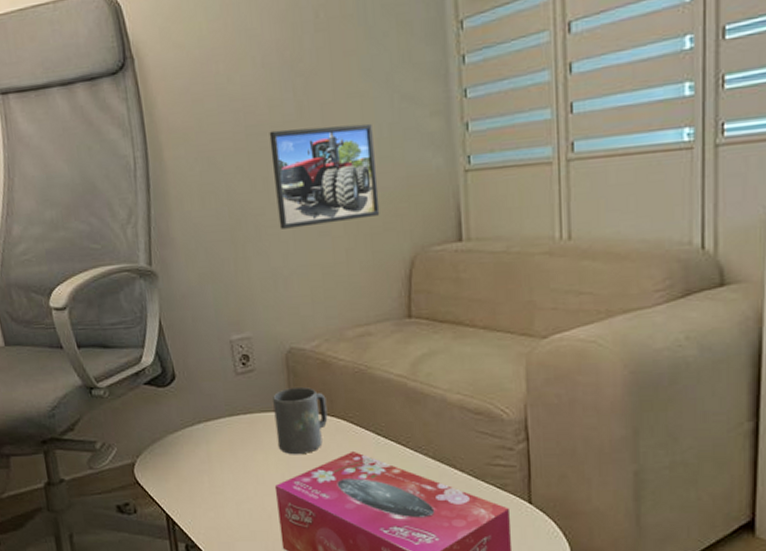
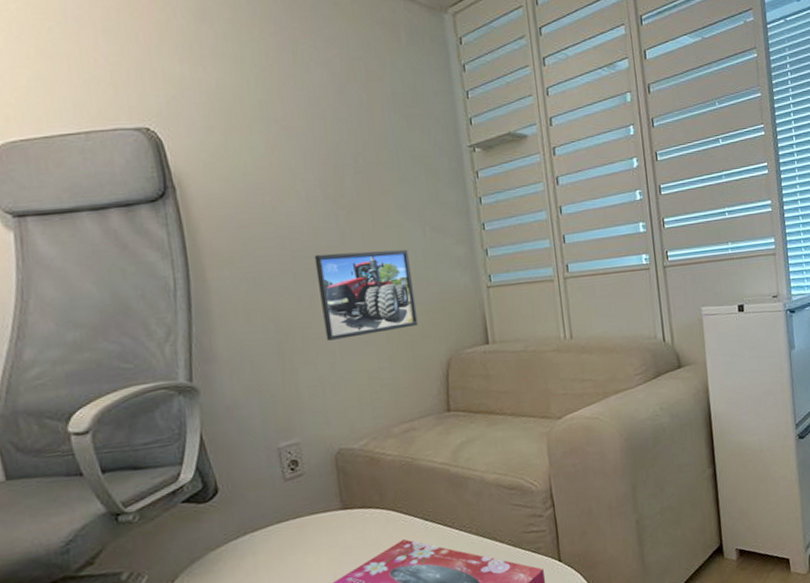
mug: present [273,387,328,454] -> none [323,484,379,552]

